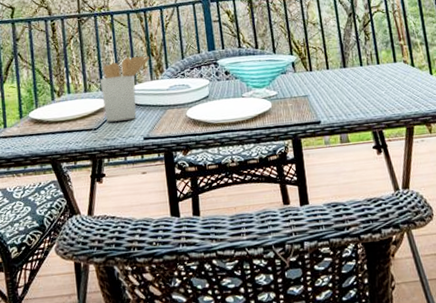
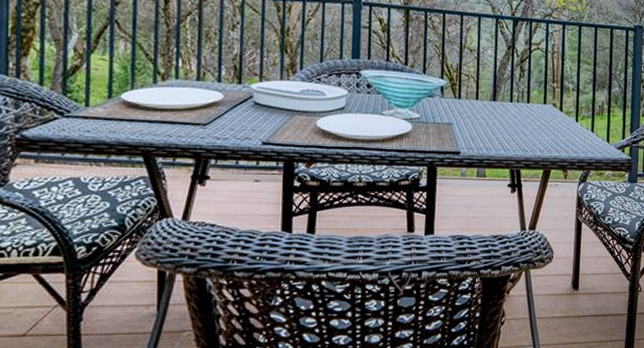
utensil holder: present [99,55,150,122] -> none [217,49,282,120]

